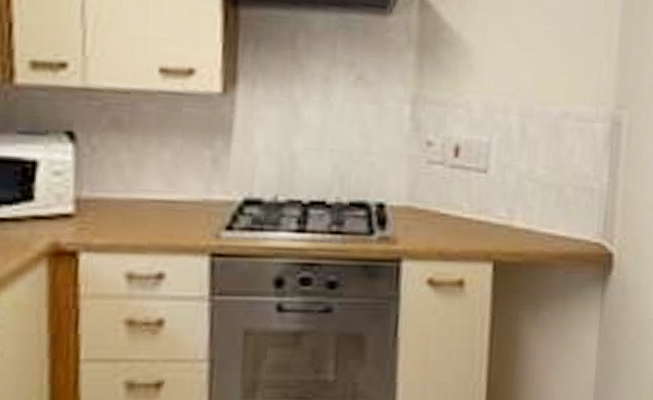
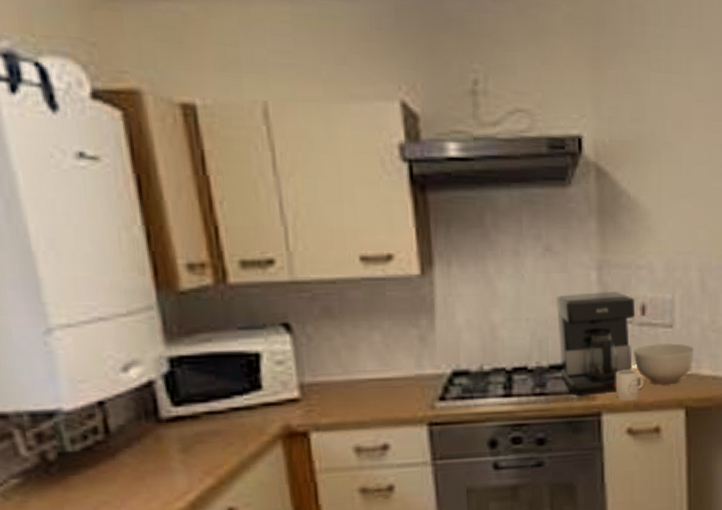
coffee maker: none [361,127,449,238] -> present [555,292,639,395]
mug: none [419,214,450,250] -> present [615,370,643,402]
bowl: none [442,189,509,234] -> present [634,344,695,385]

